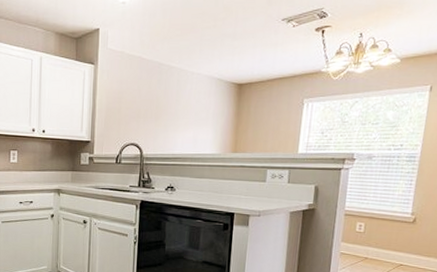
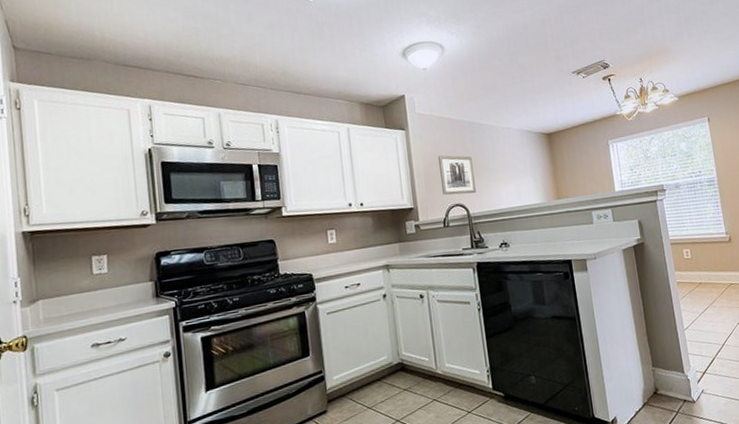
wall art: none [120,94,155,136] -> present [438,155,476,195]

